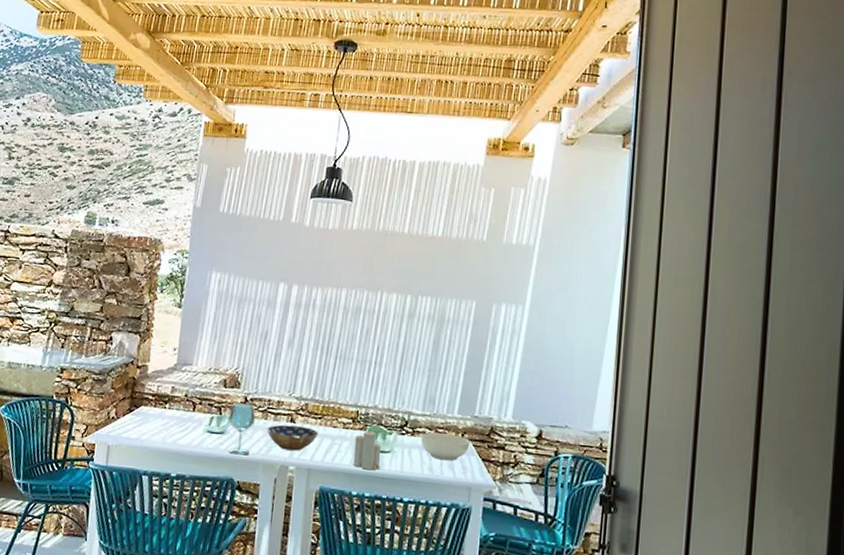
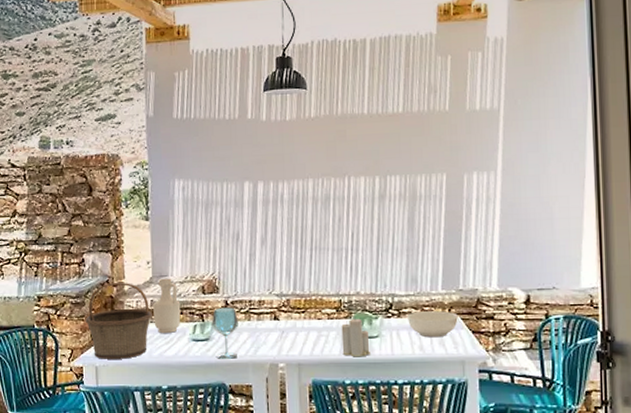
basket: none [104,364,172,442] -> present [85,283,152,359]
ceramic jug: none [172,366,201,422] -> present [153,278,181,334]
bowl: present [267,424,319,451] -> none [251,323,304,348]

